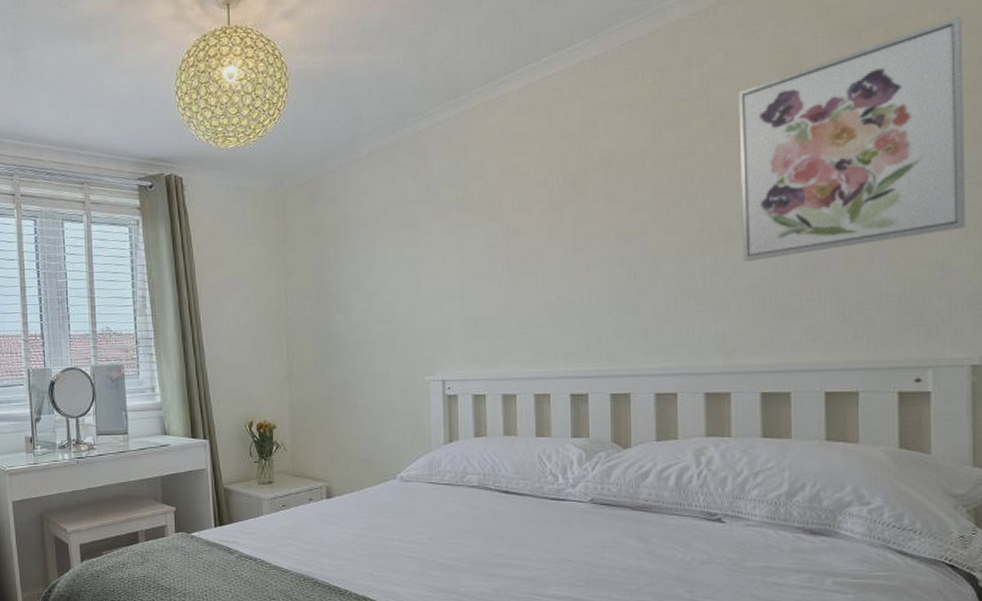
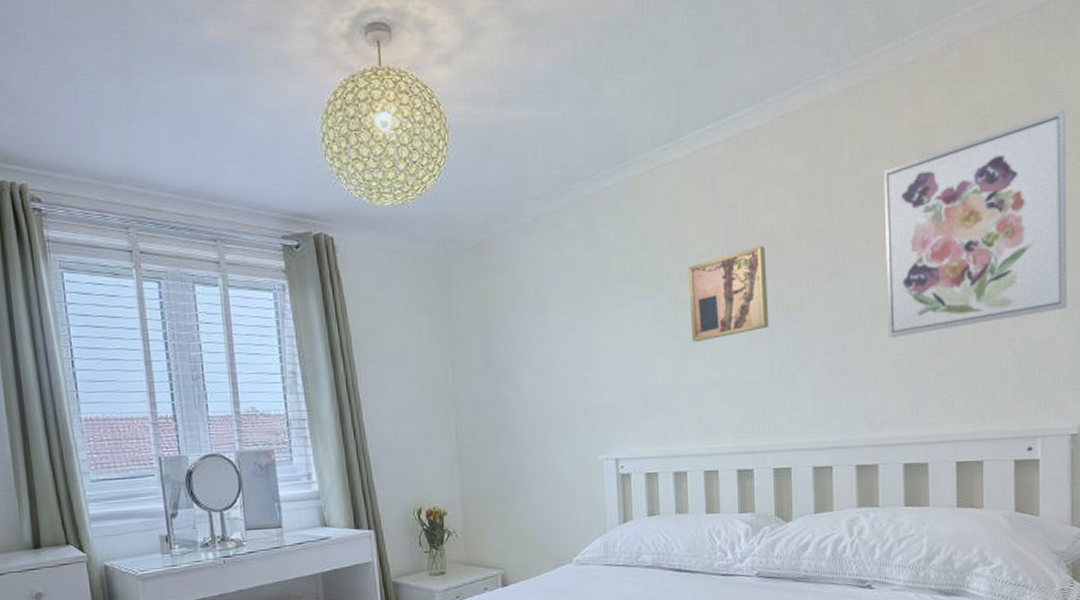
wall art: none [521,171,608,268] -> present [688,245,770,343]

